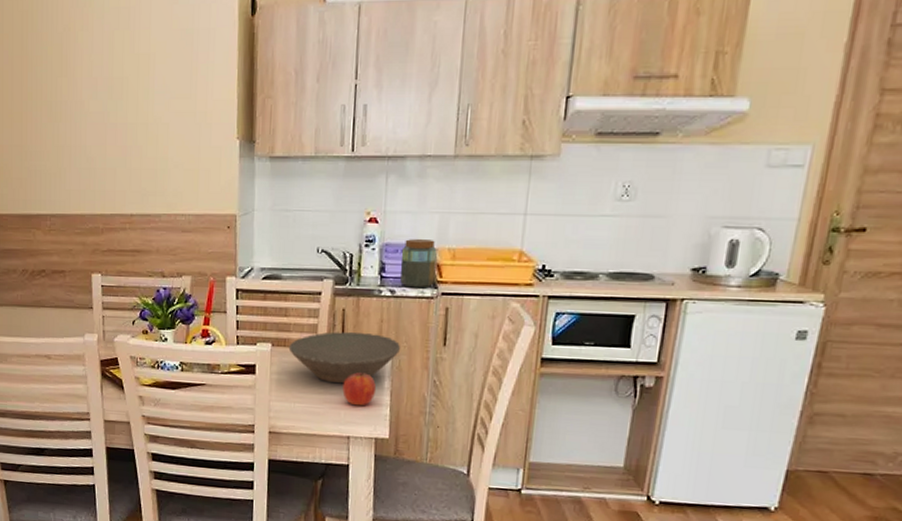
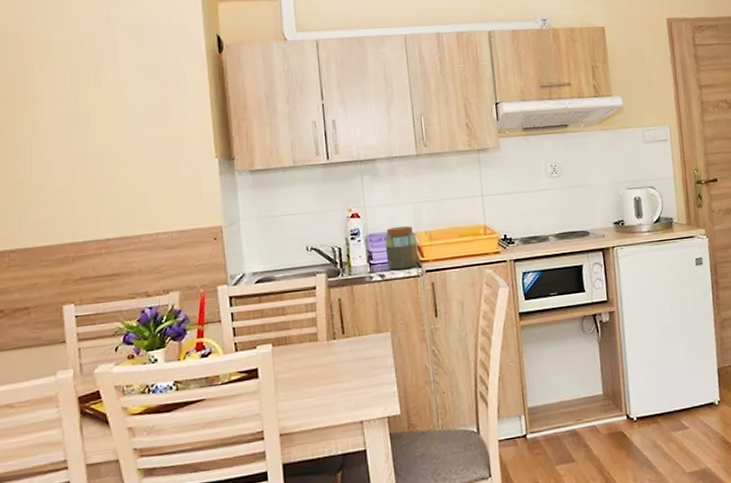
bowl: present [288,332,400,384] -> none [290,317,397,372]
fruit: present [342,371,377,406] -> none [349,354,382,389]

